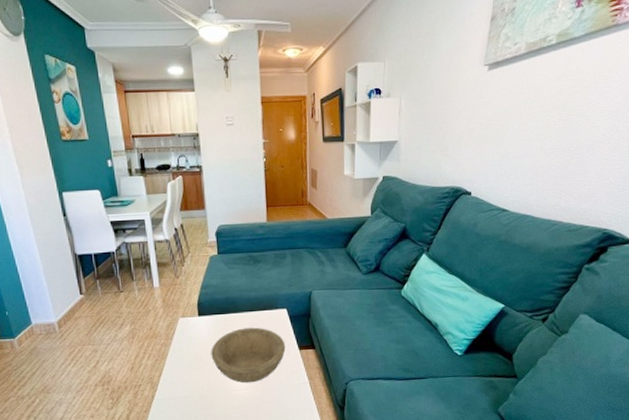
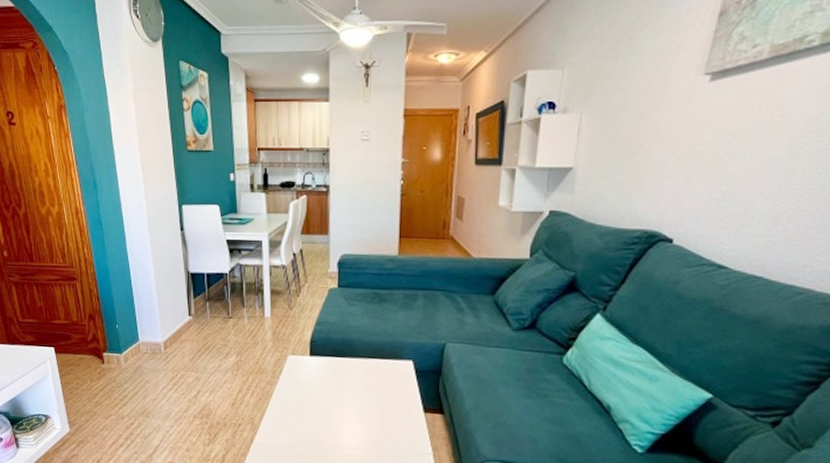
bowl: present [211,327,286,383] -> none [320,376,408,443]

